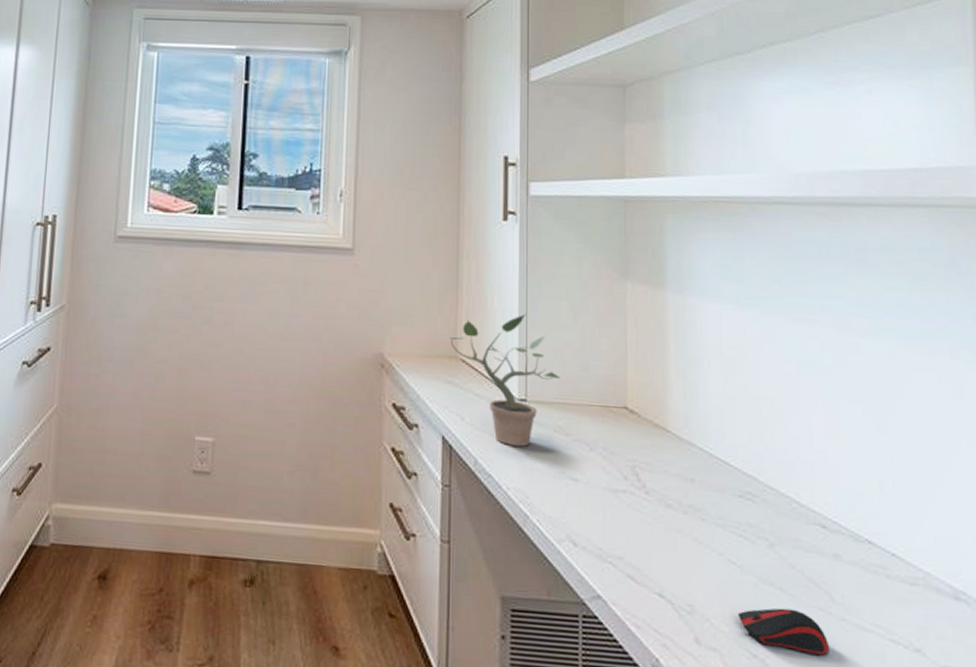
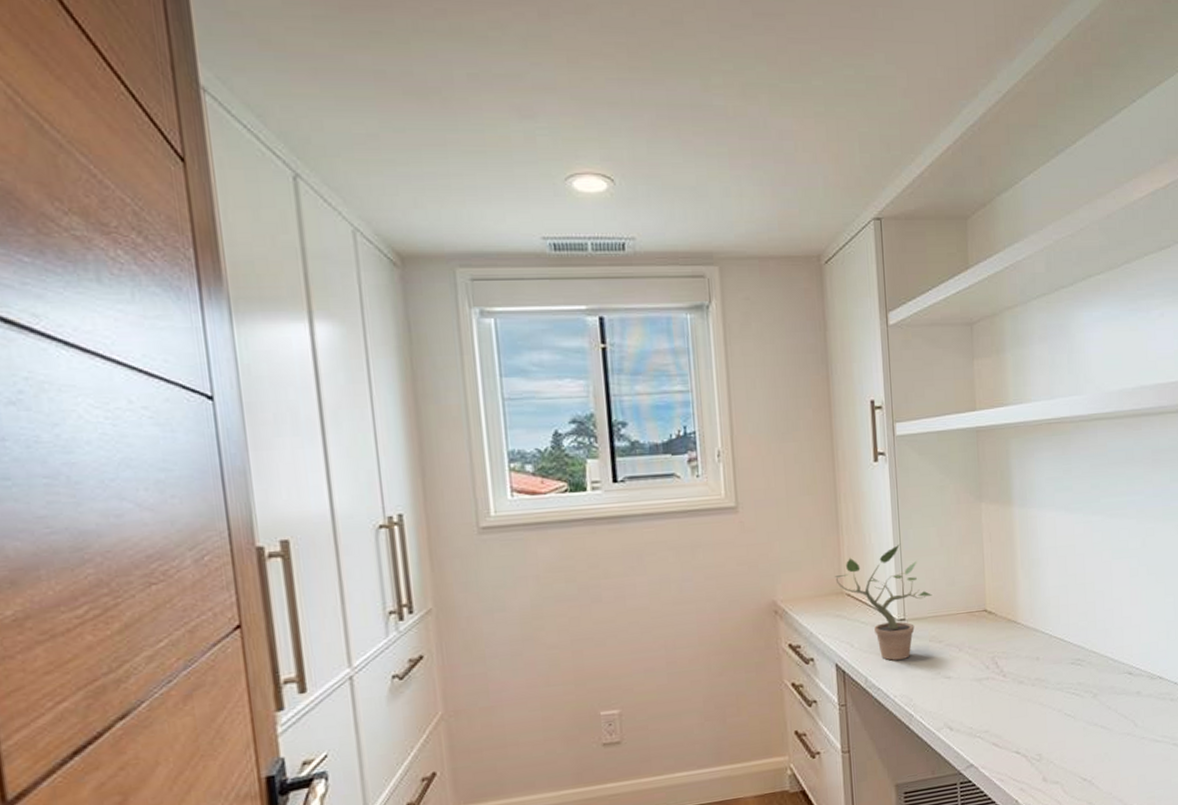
computer mouse: present [738,607,830,656] -> none [1073,739,1135,770]

